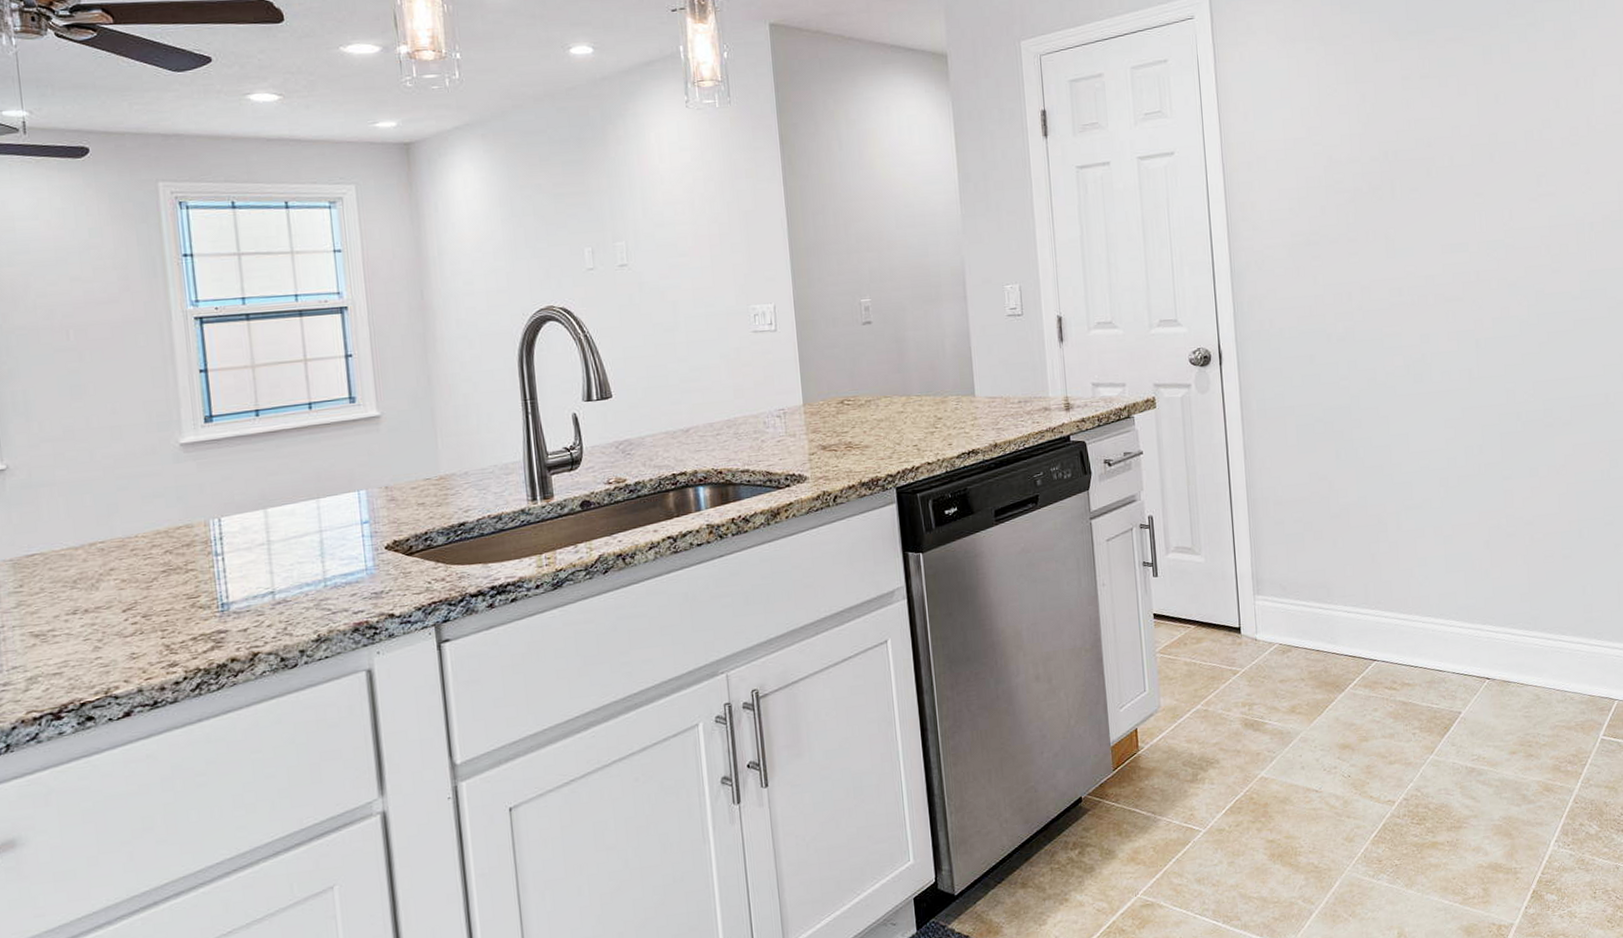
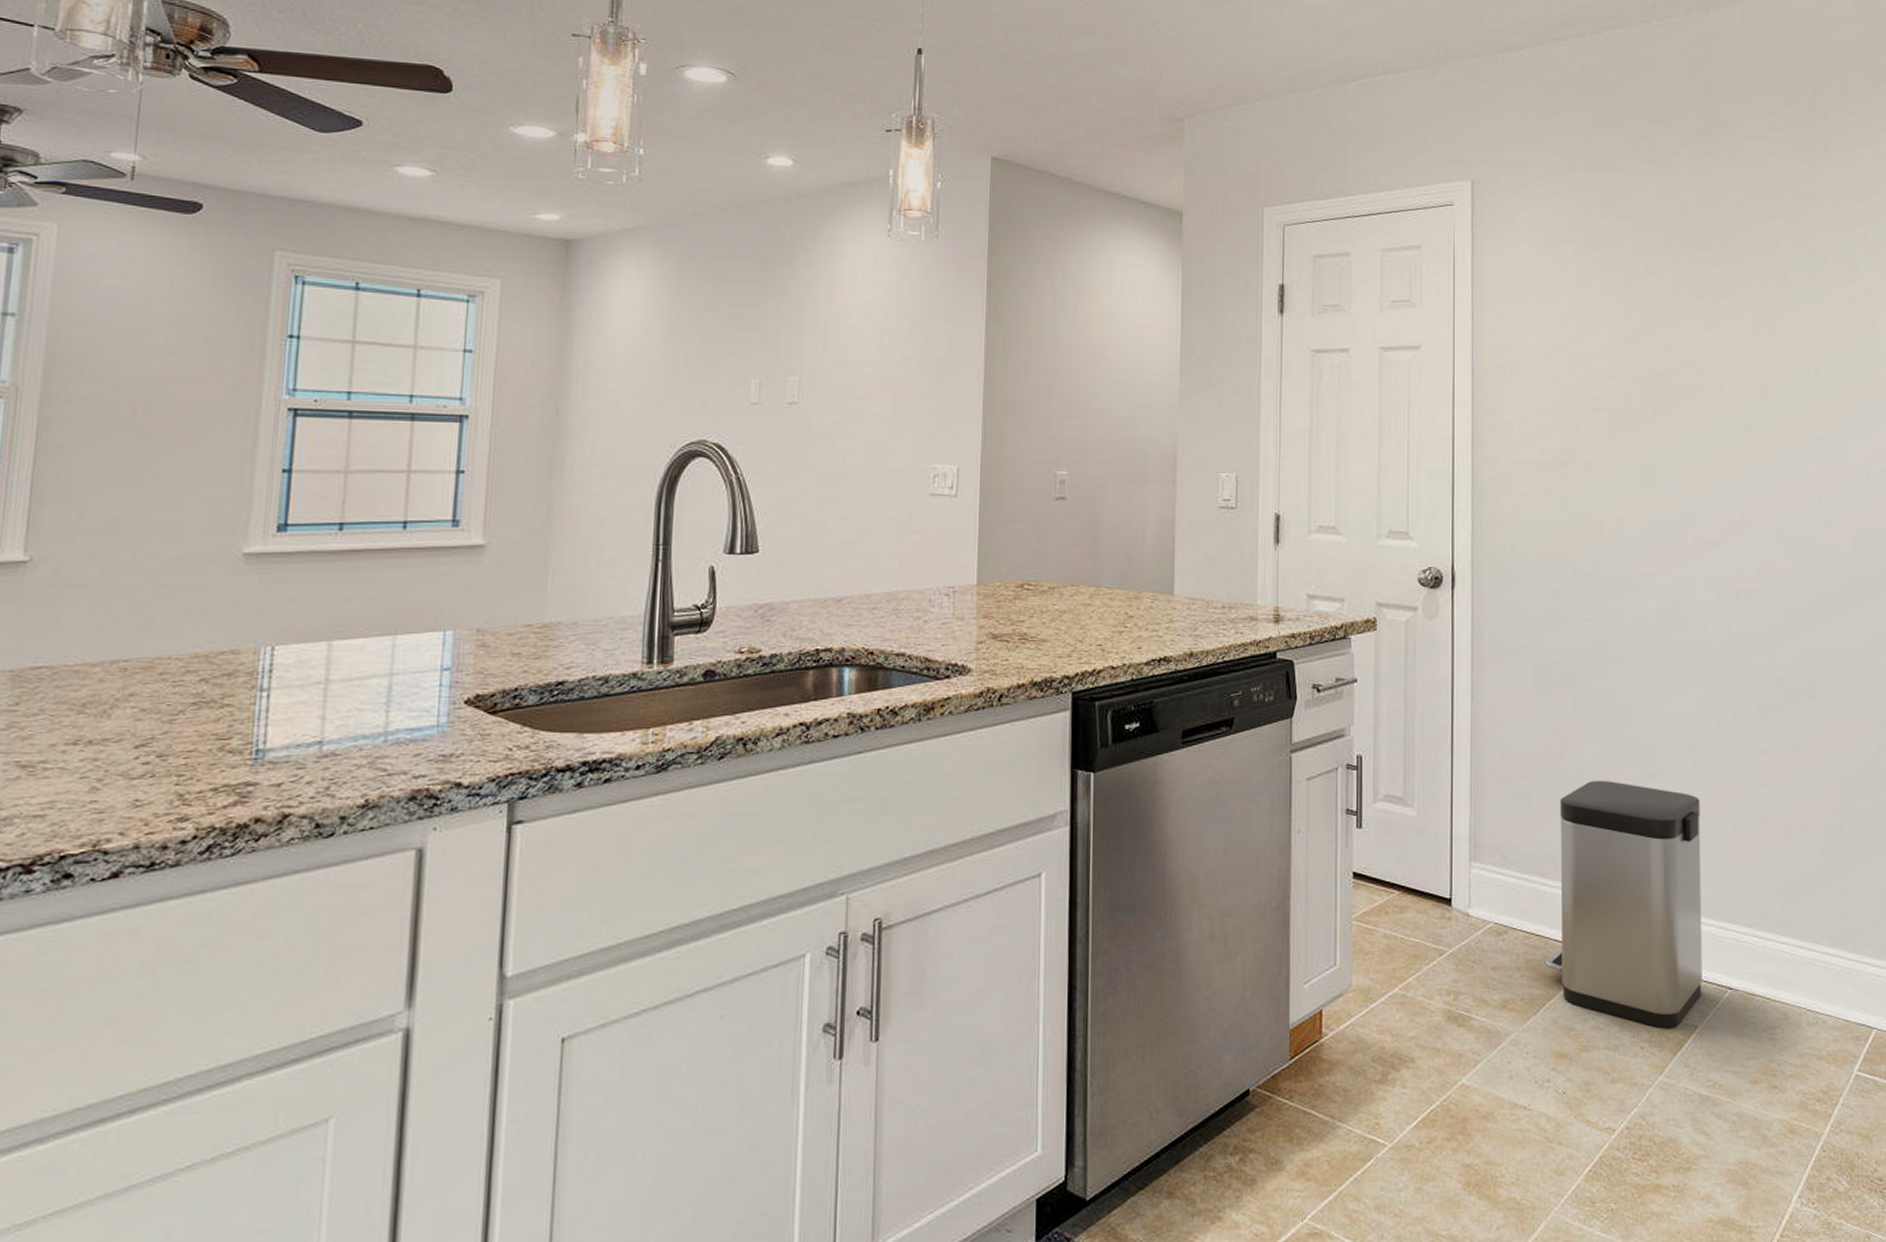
pedal bin: none [1325,515,1464,717] -> present [1544,780,1702,1029]

